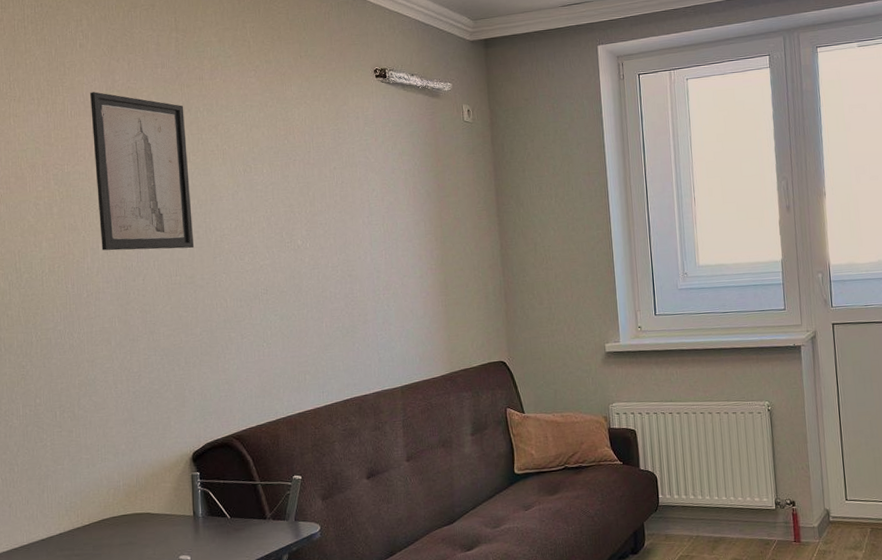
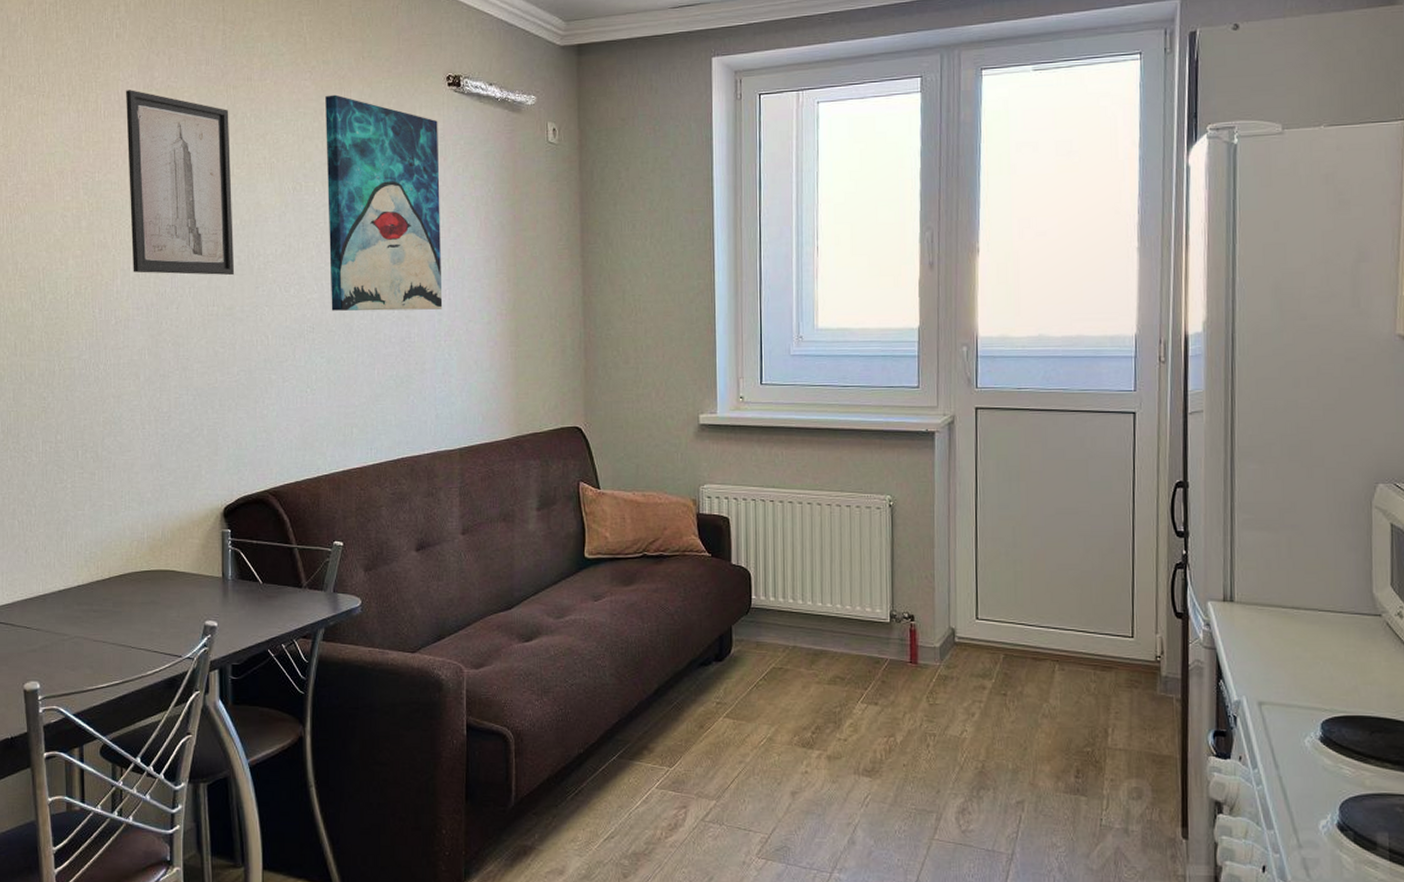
wall art: none [269,89,380,274] -> present [325,94,443,311]

